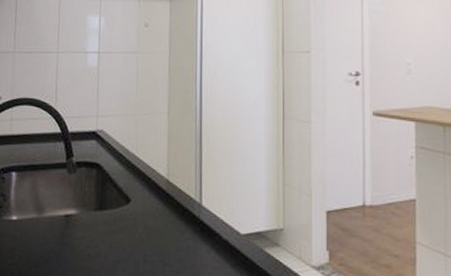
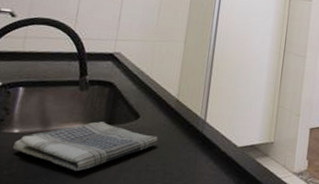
dish towel: none [14,207,154,262] -> present [13,122,159,172]

